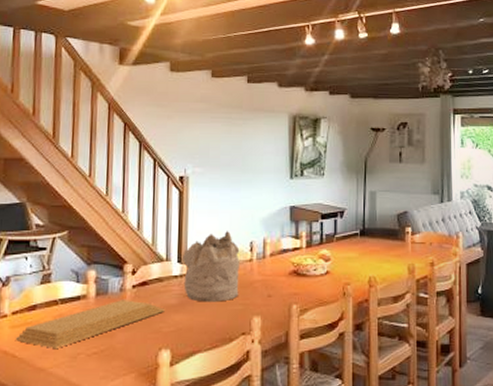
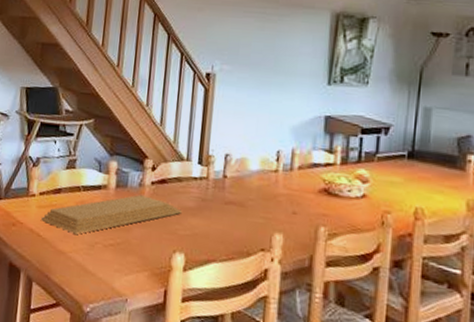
mineral sample: present [182,231,240,302] -> none [202,136,265,212]

